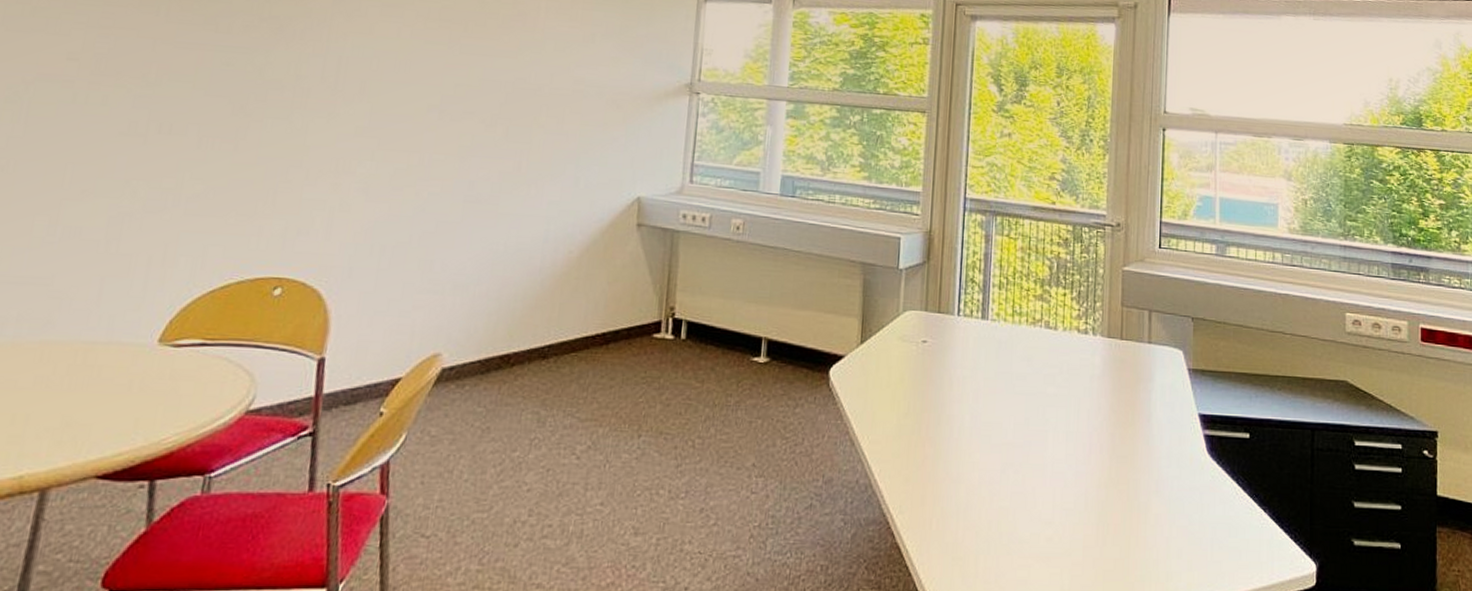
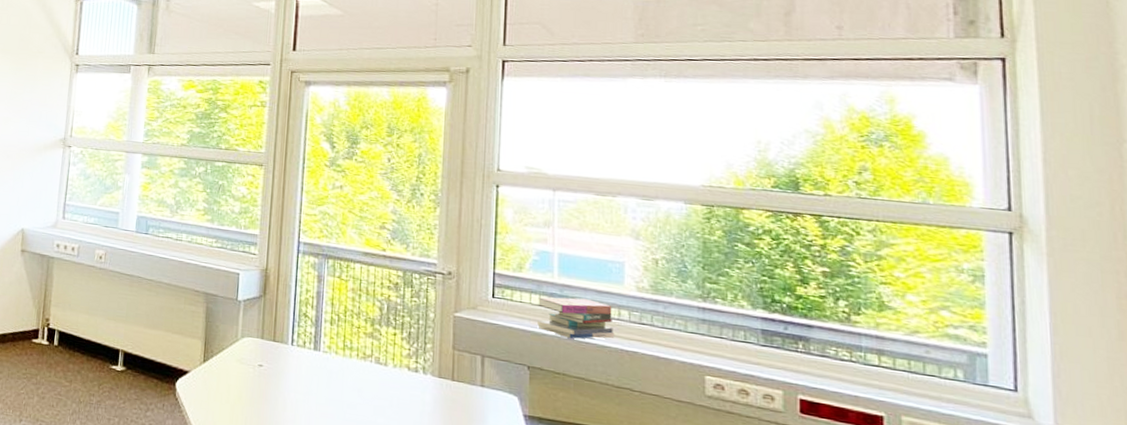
books: none [1201,243,1270,285] -> present [537,297,615,339]

